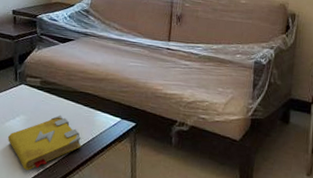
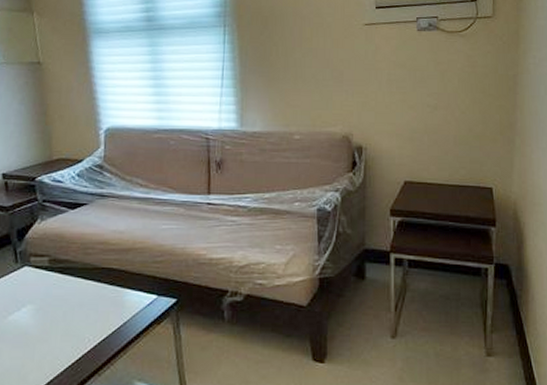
spell book: present [7,114,81,170] -> none [13,299,110,372]

